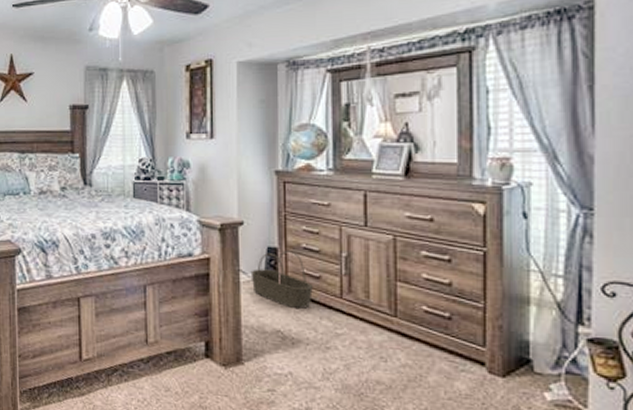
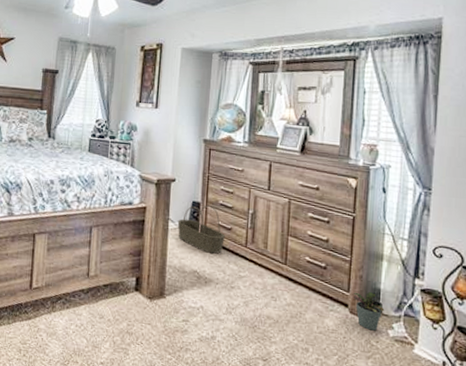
potted plant: none [490,346,537,394] -> present [352,292,385,331]

